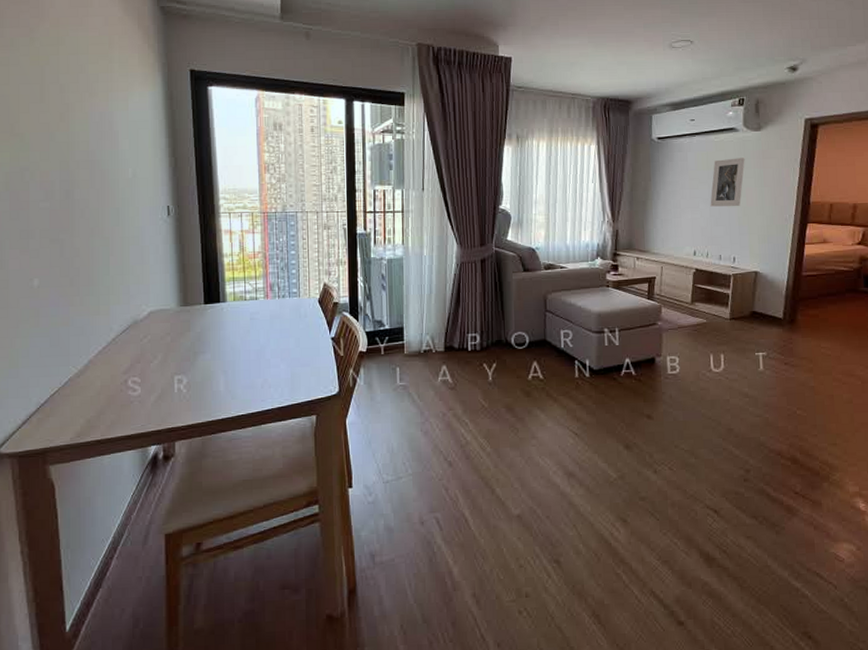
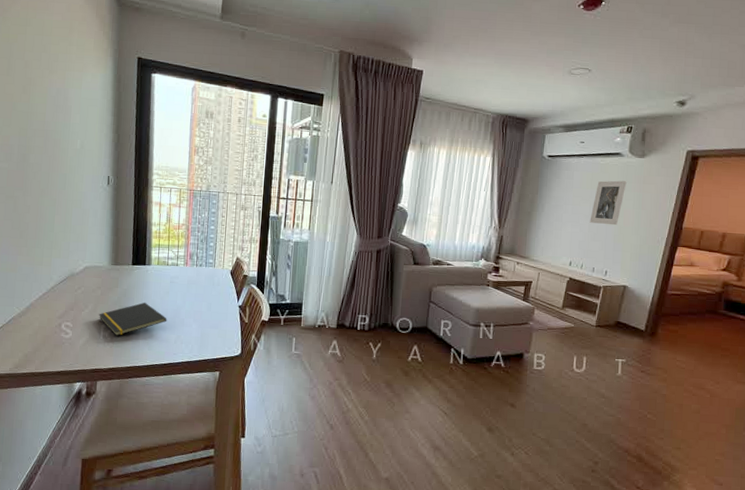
notepad: none [171,344,251,388] -> present [99,302,167,337]

